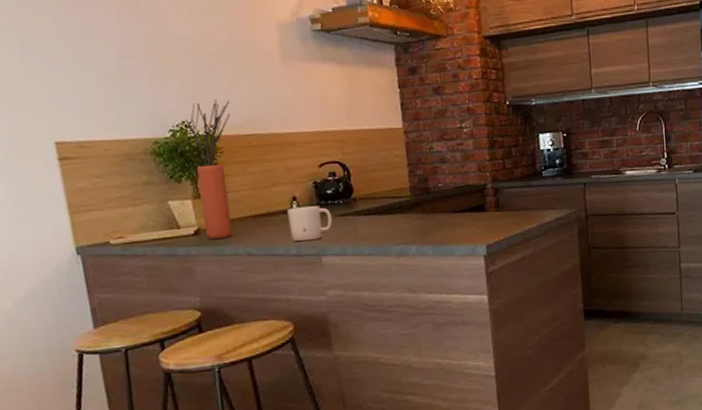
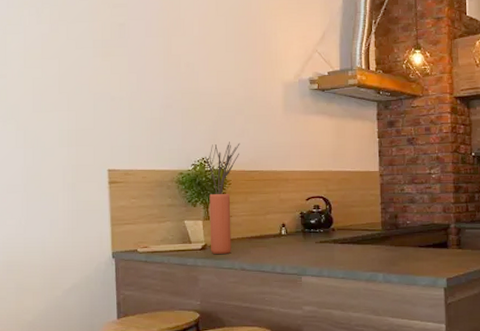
mug: present [287,205,332,242] -> none [277,232,313,262]

